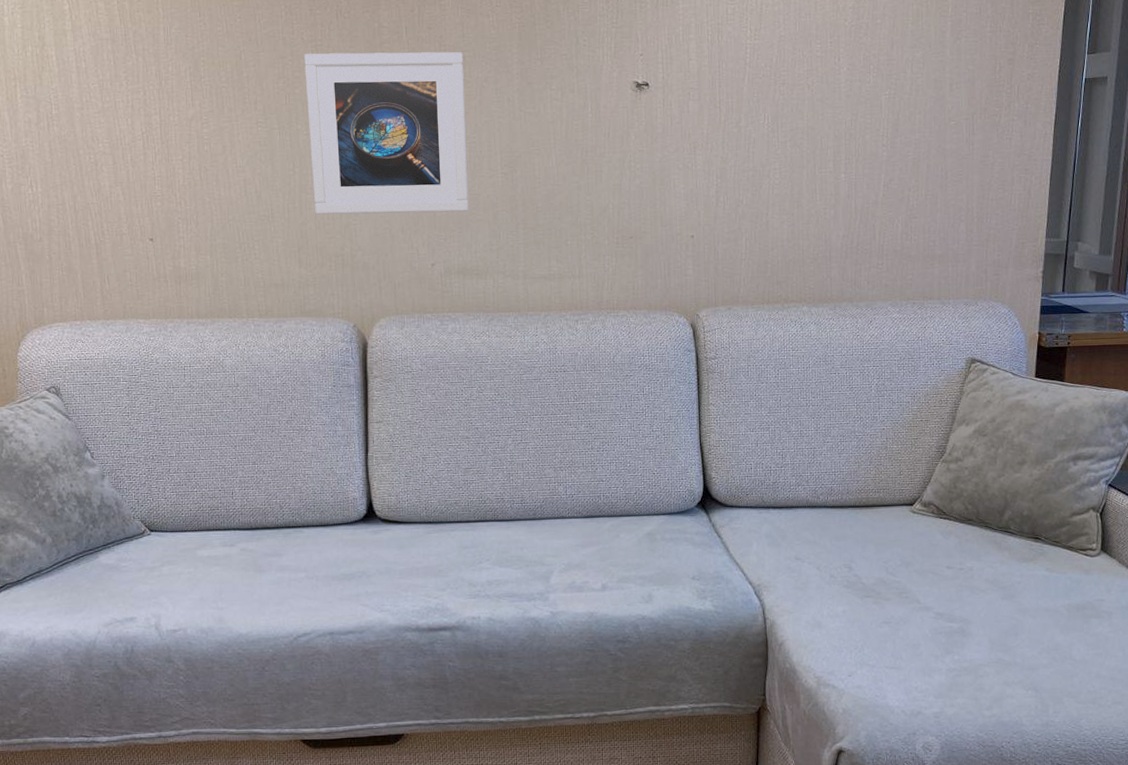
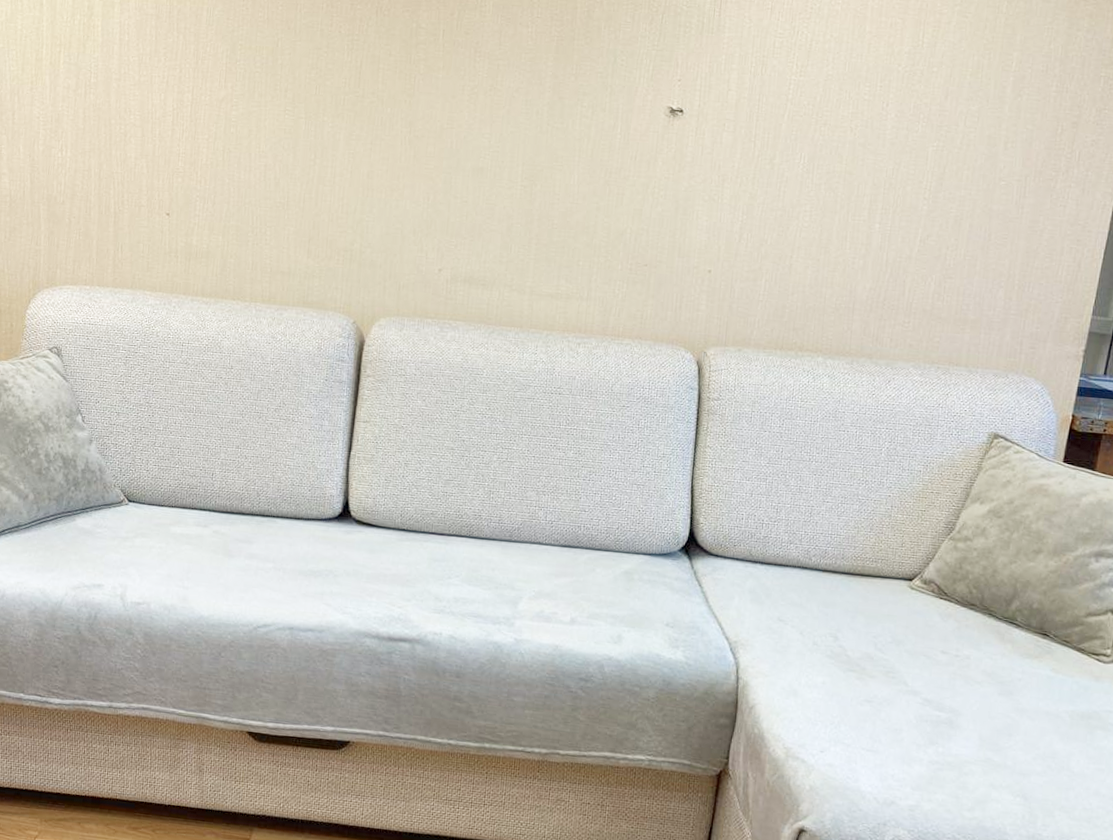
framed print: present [304,51,468,215] -> none [330,46,498,220]

